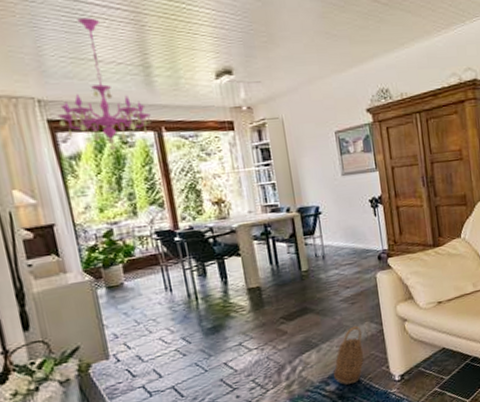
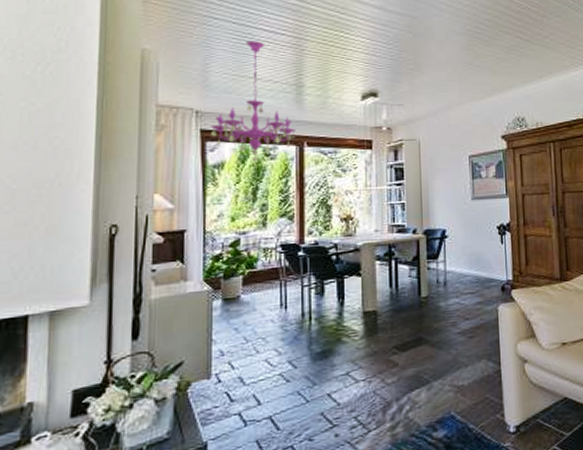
basket: present [333,325,364,385] -> none [442,363,478,433]

